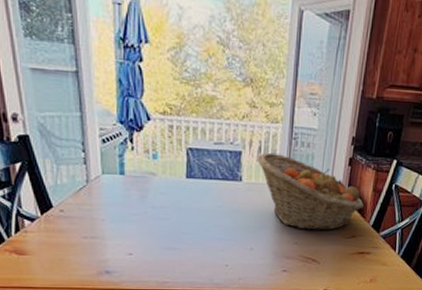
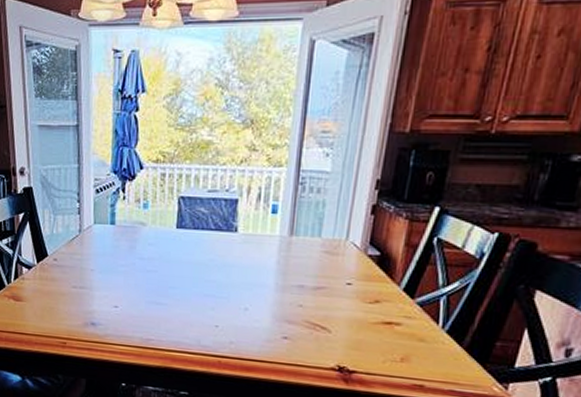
fruit basket: present [257,152,364,230] -> none [255,199,392,293]

